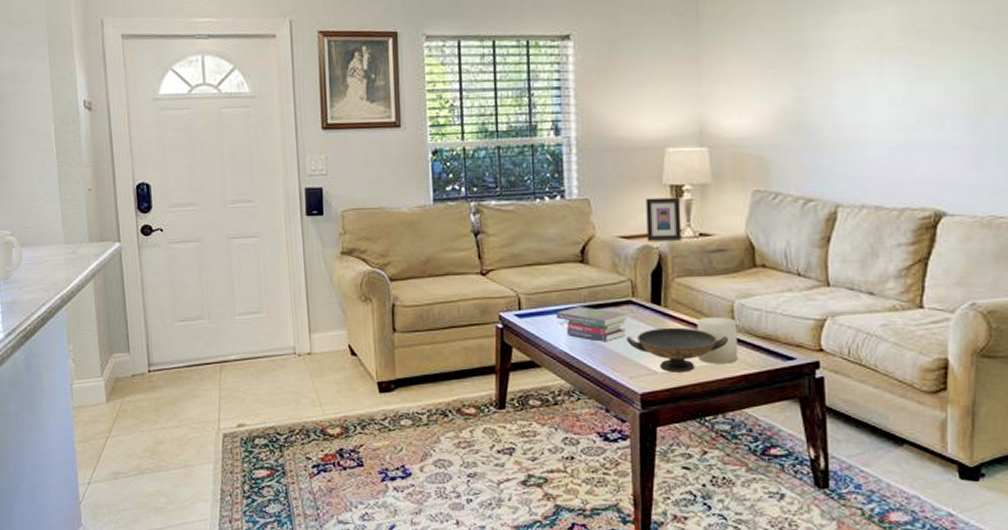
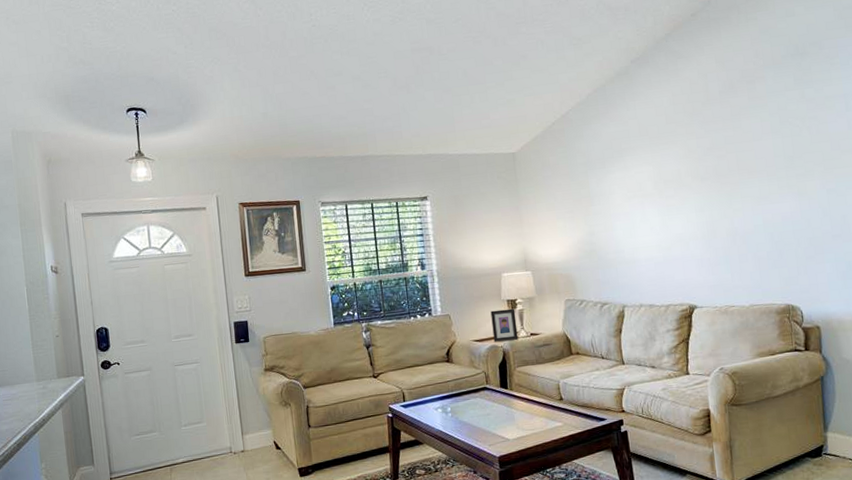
books: present [556,307,628,342] -> none [432,395,485,421]
decorative bowl: present [627,327,729,373] -> none [485,403,559,439]
candle: present [697,316,738,364] -> none [534,393,566,429]

